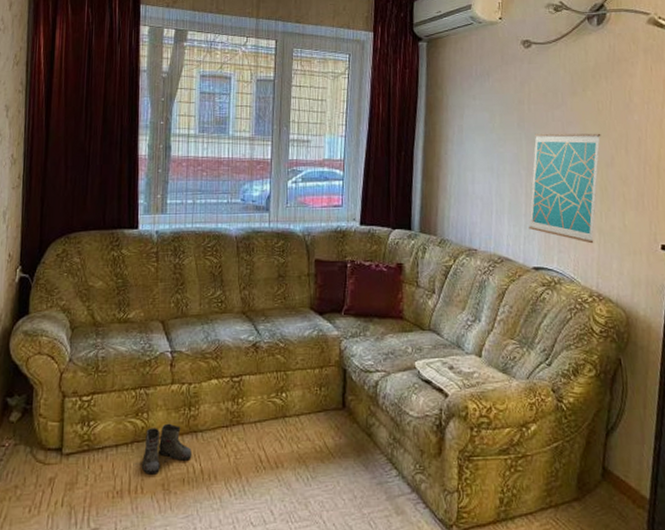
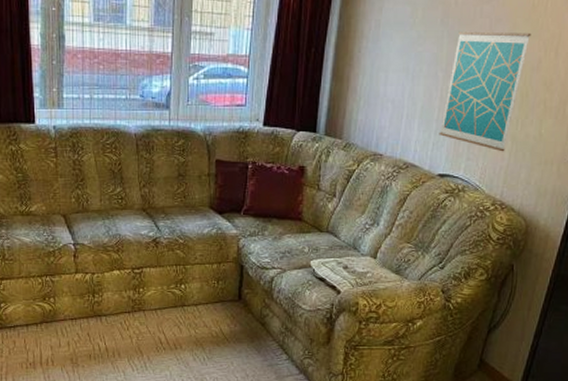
boots: present [134,423,192,475] -> none [44,307,97,350]

